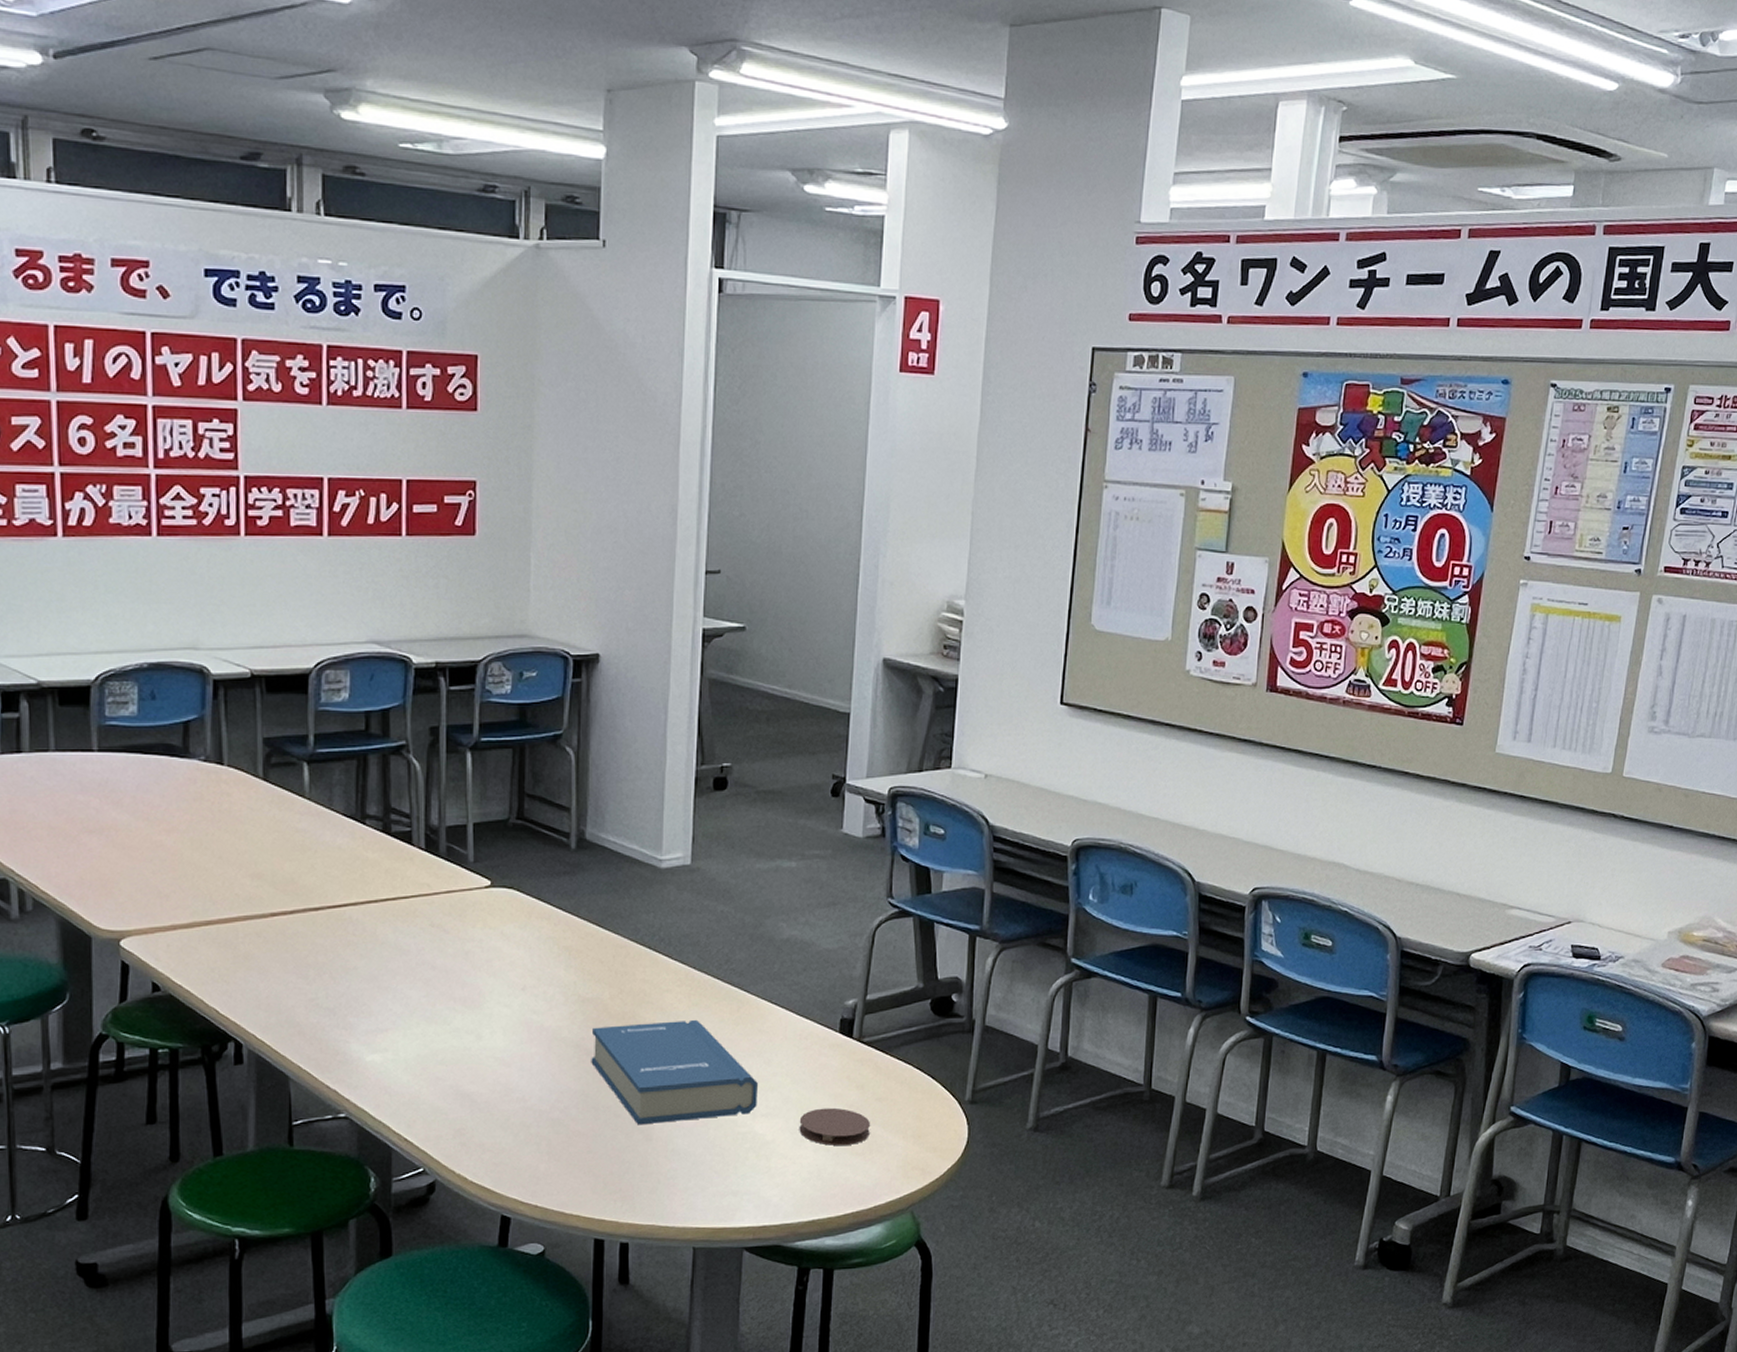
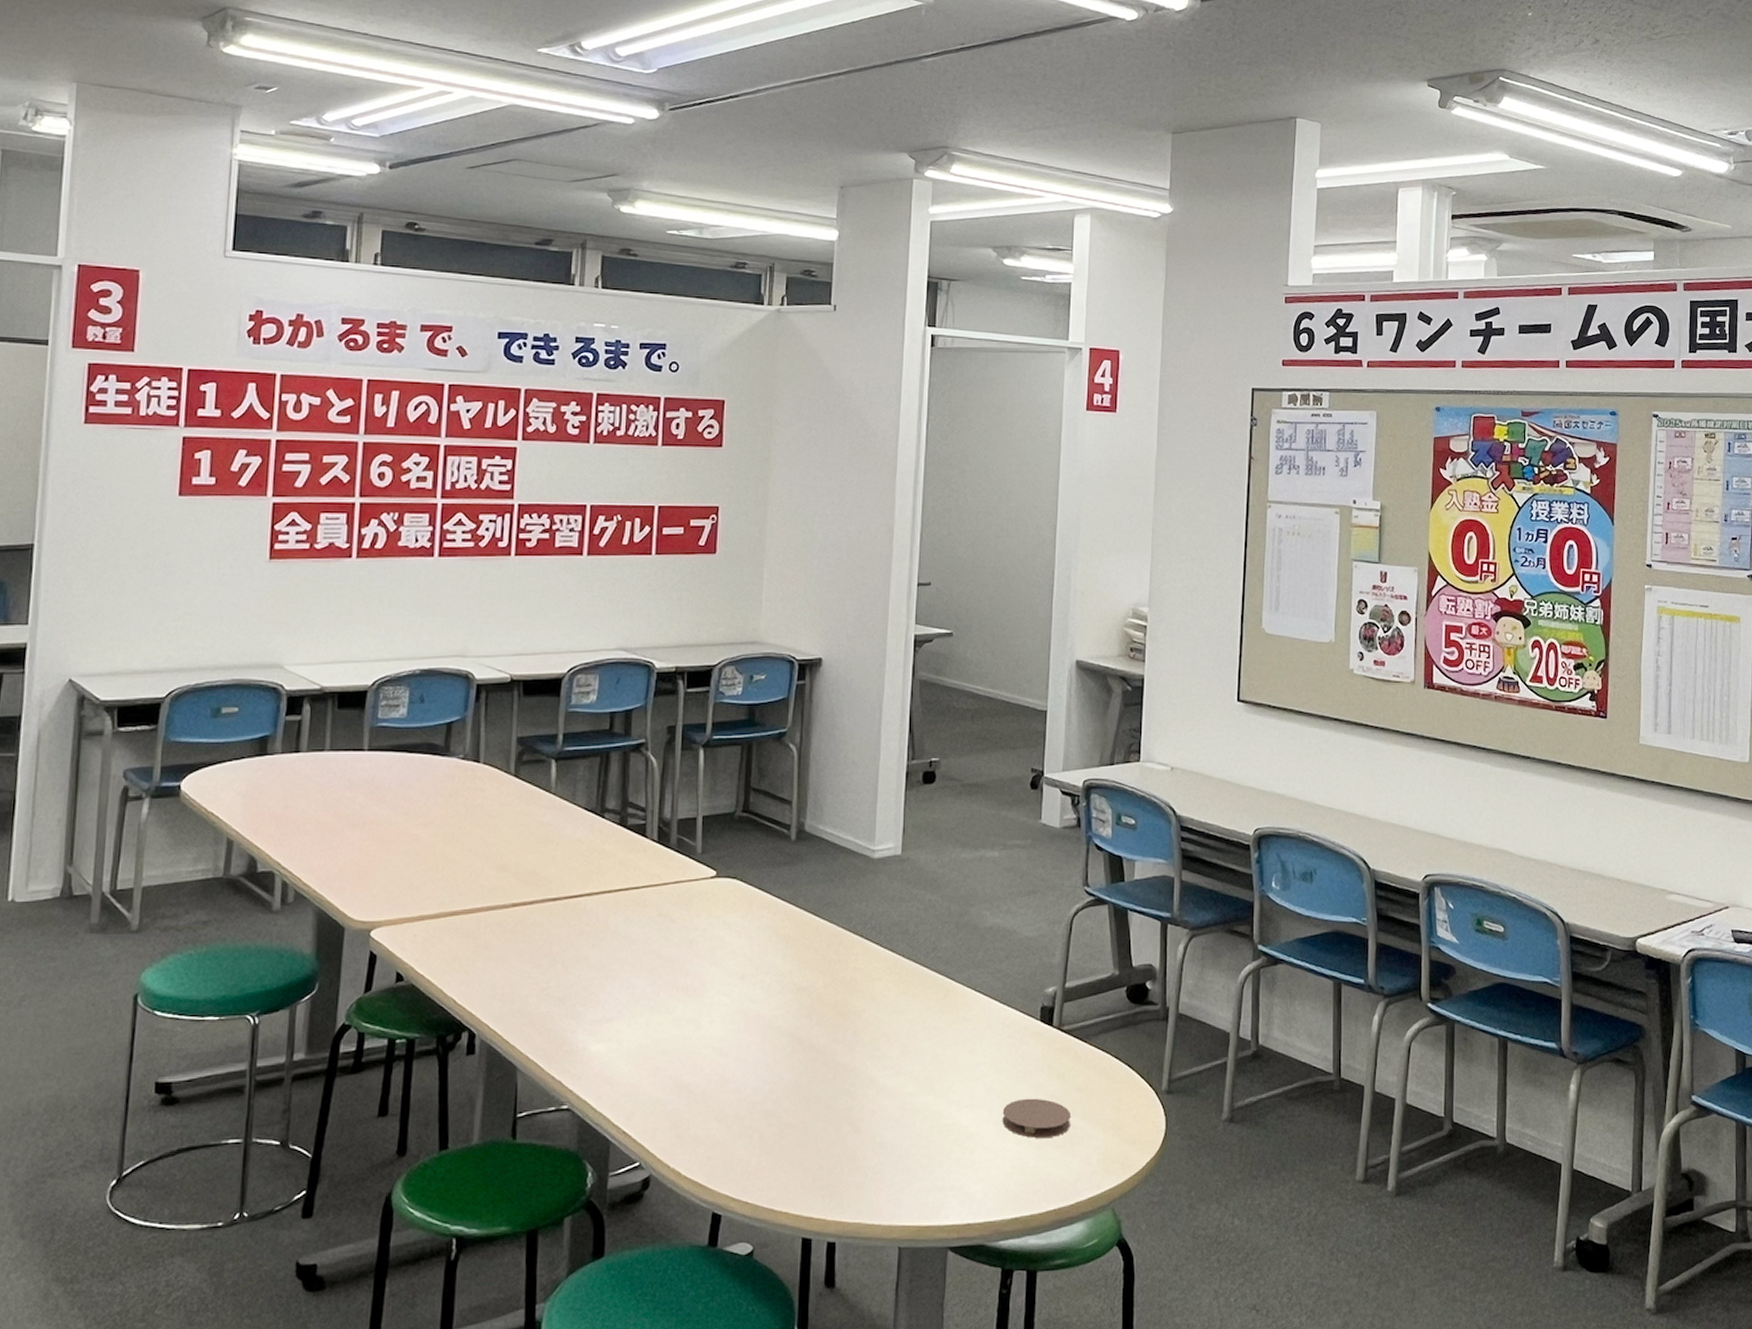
hardback book: present [591,1019,758,1125] -> none [804,1008,962,1117]

